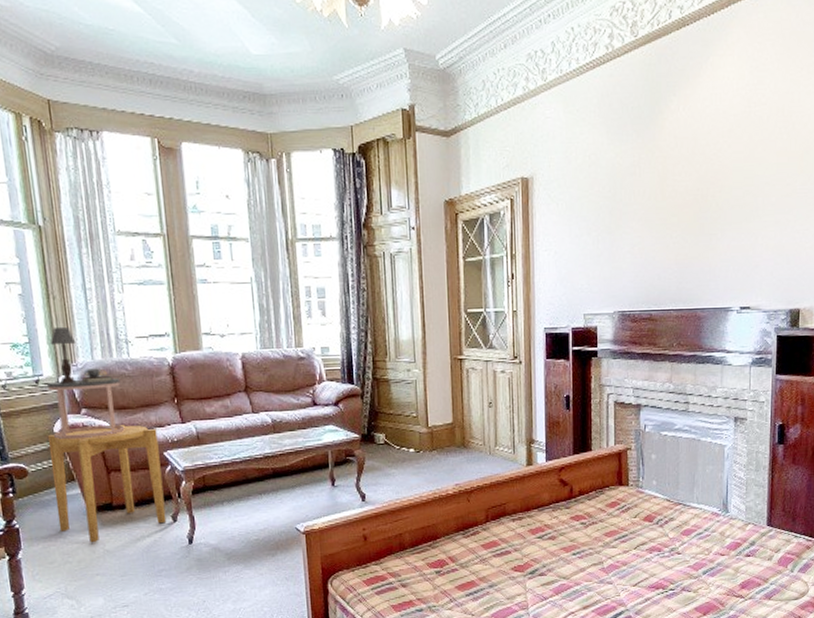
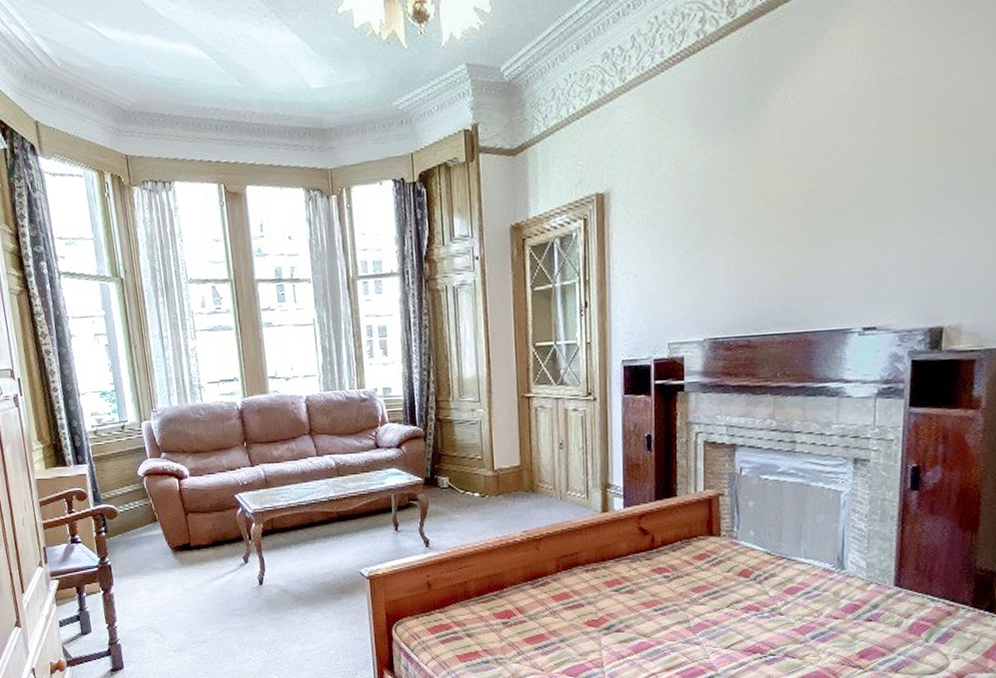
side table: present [46,326,125,440] -> none [131,374,200,483]
side table: present [47,425,167,543] -> none [133,468,239,581]

